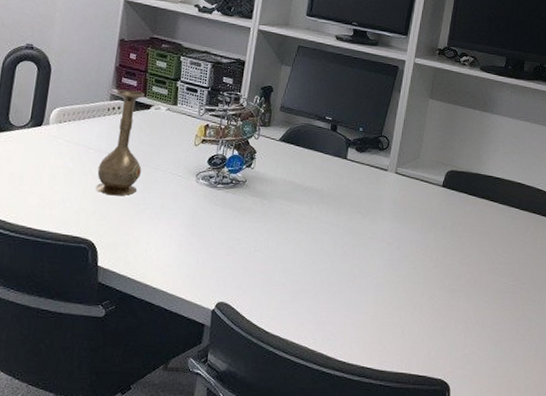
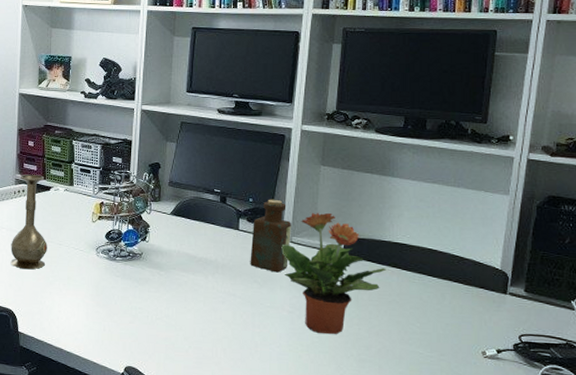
bottle: none [355,129,398,203] -> present [250,199,291,273]
potted plant: none [386,144,481,265] -> present [281,212,386,334]

